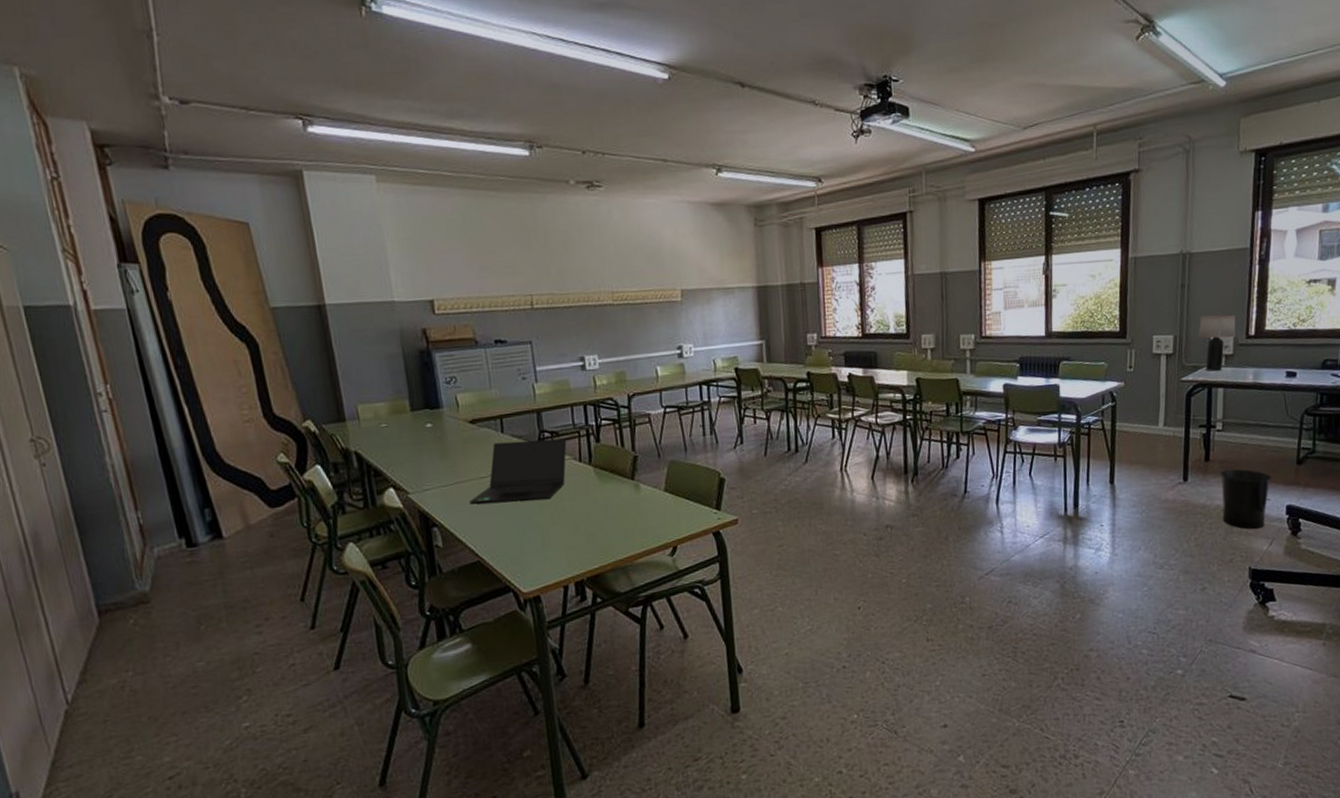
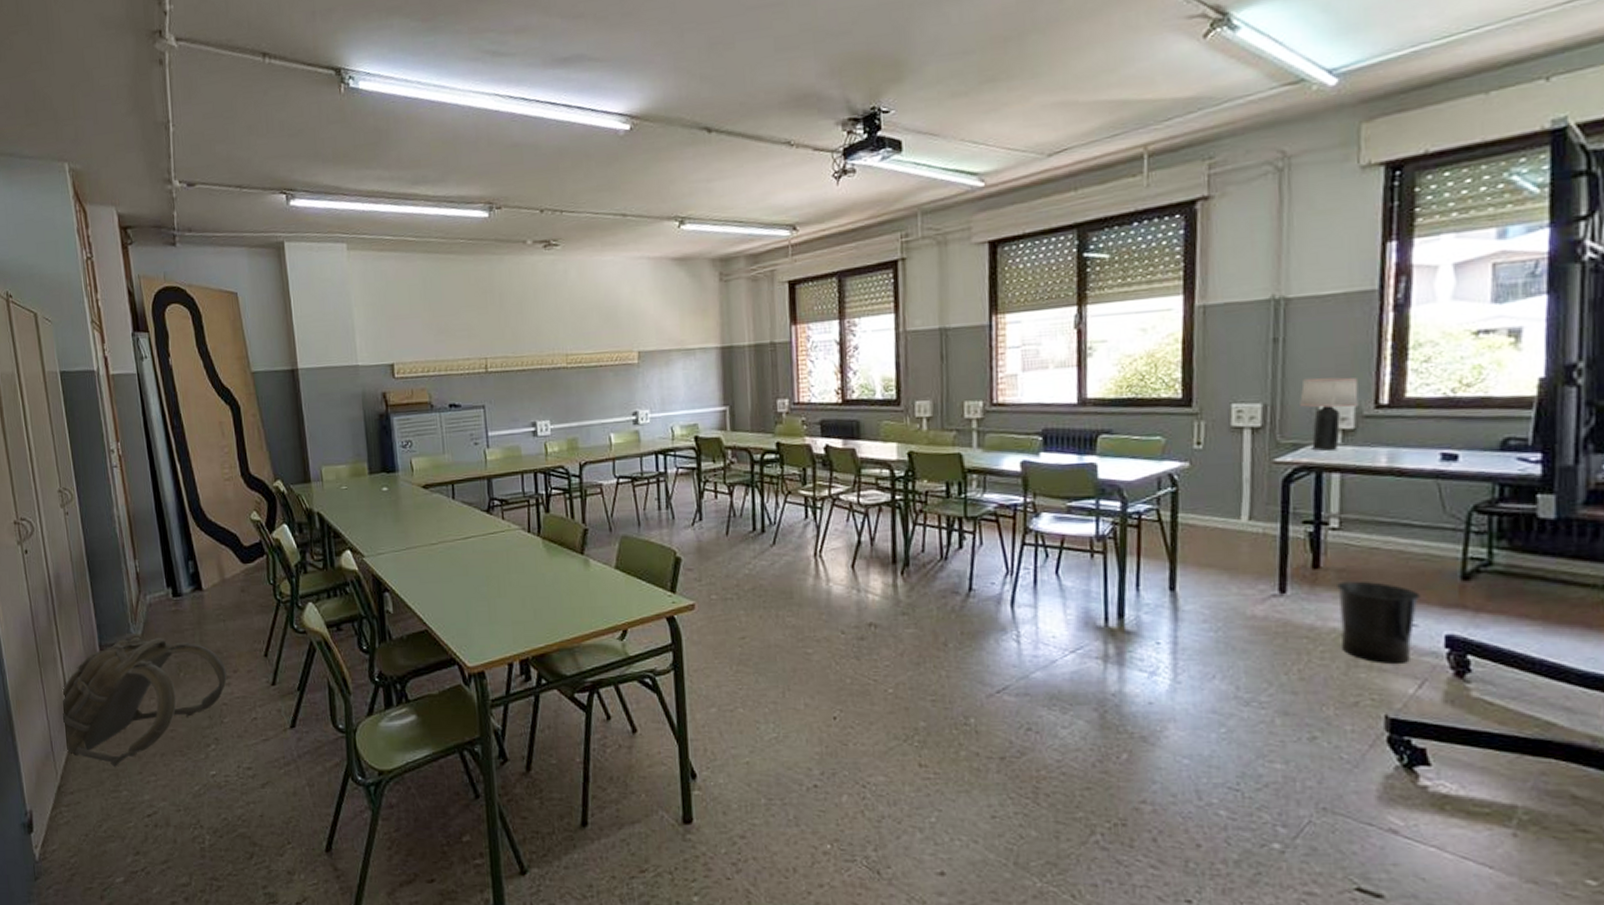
backpack: none [48,591,259,733] -> present [61,636,228,767]
laptop: present [469,438,567,504] -> none [419,507,516,571]

